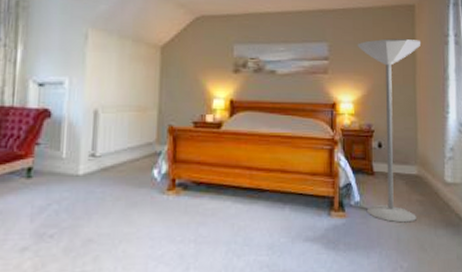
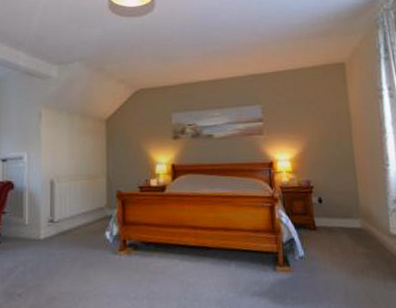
floor lamp: present [357,38,420,223] -> none [289,96,364,276]

